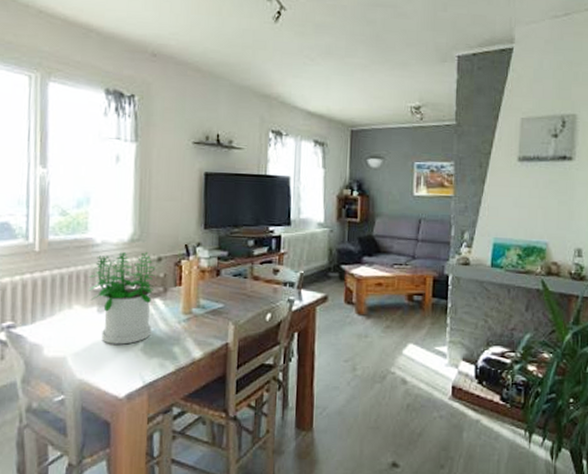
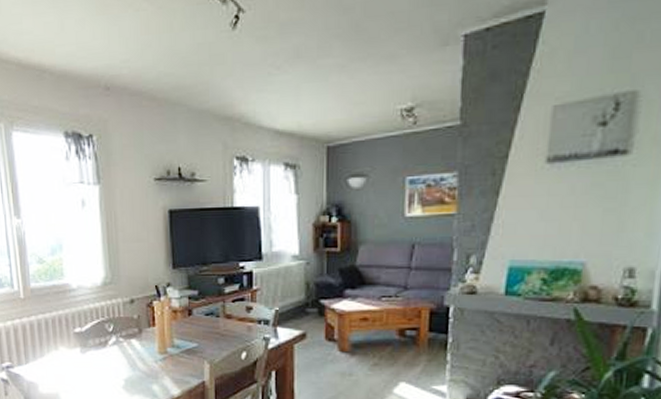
potted plant: present [88,252,157,345] -> none [69,295,132,383]

